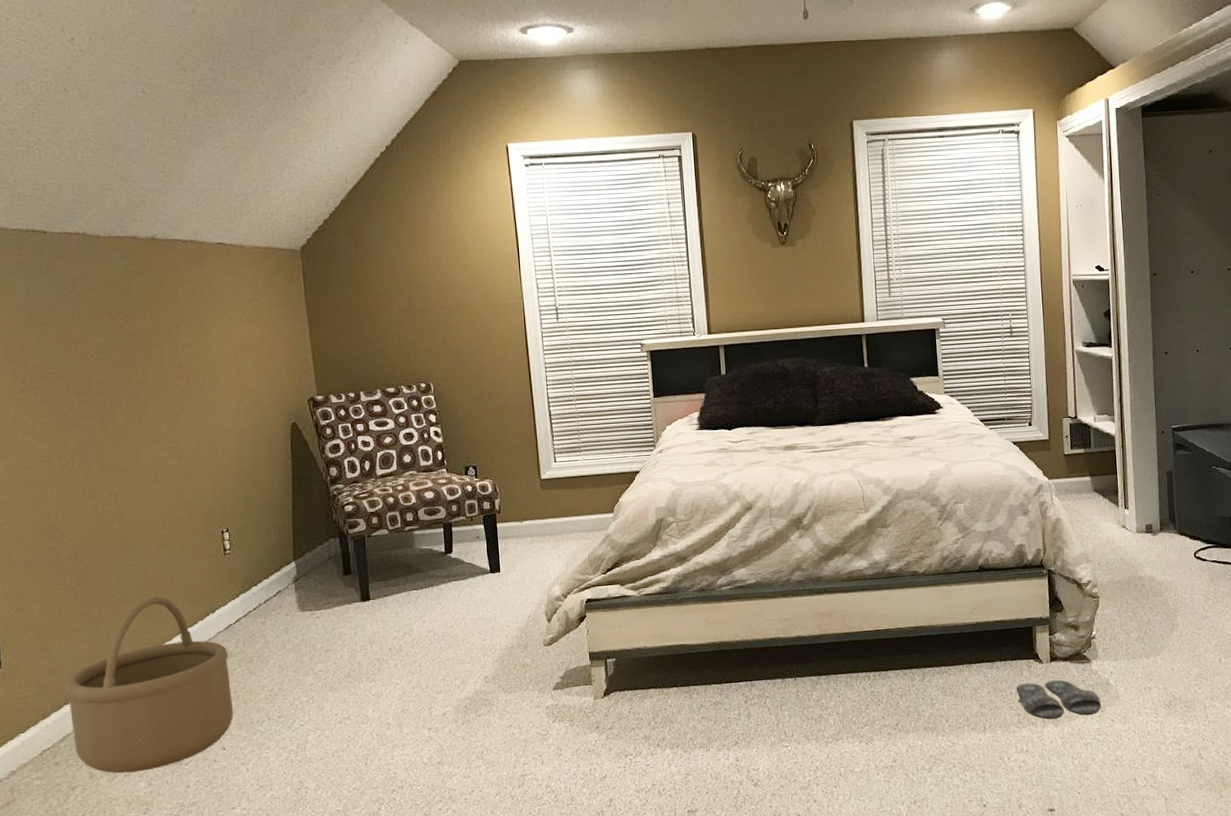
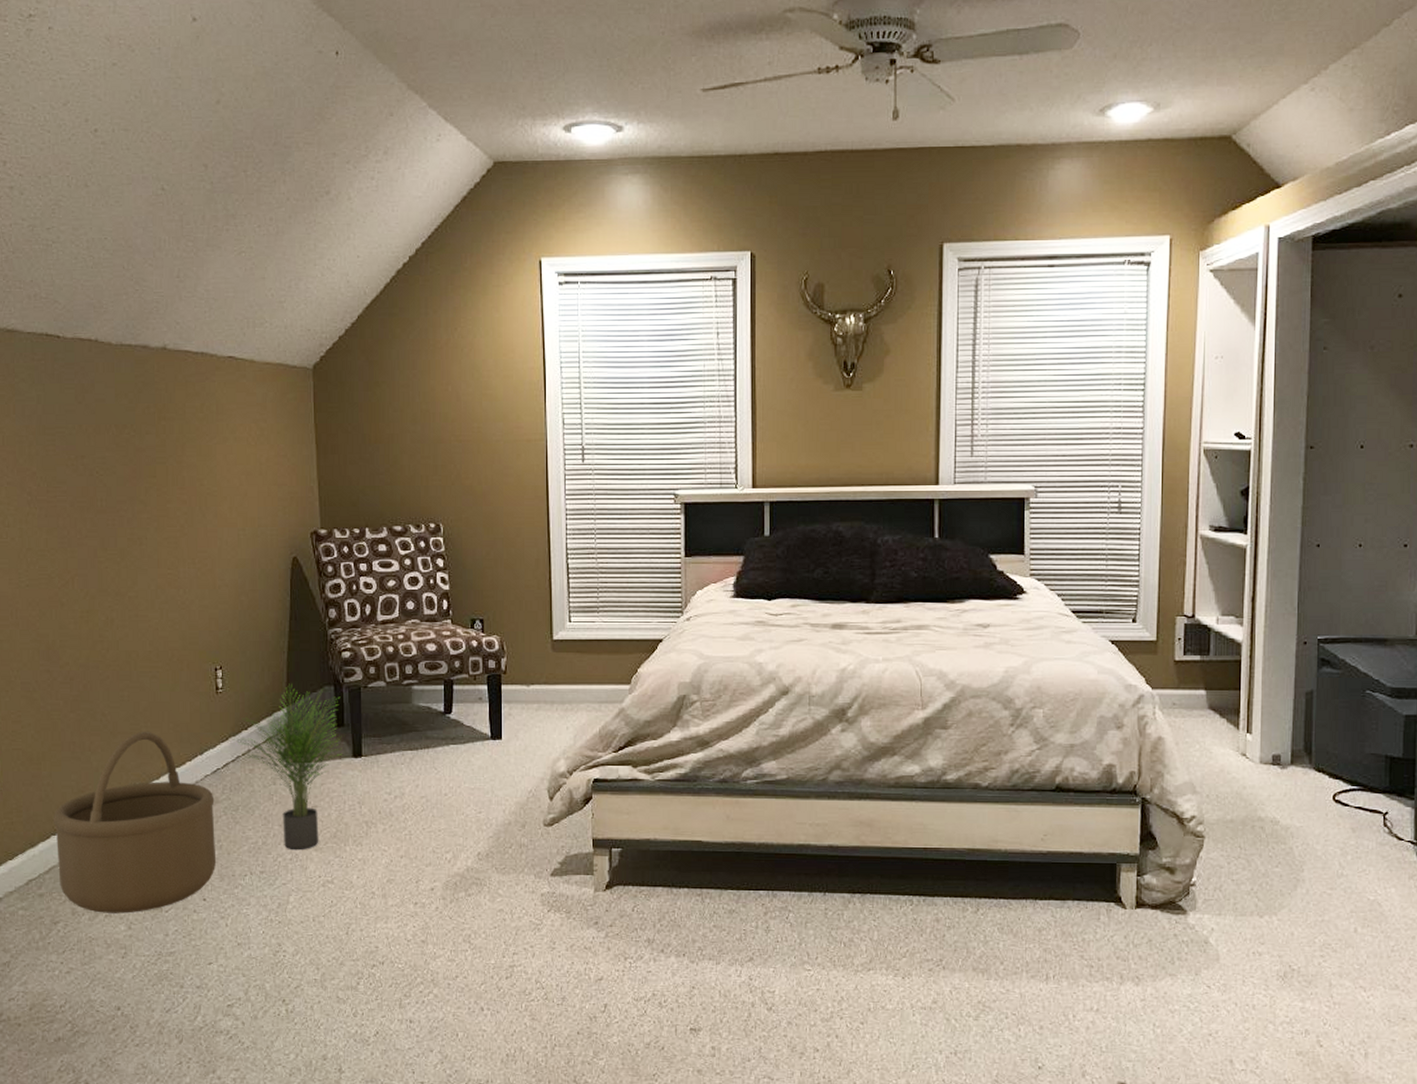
potted plant: none [244,540,351,692] -> present [234,685,342,849]
slippers: present [1016,680,1101,719] -> none [1090,930,1195,977]

